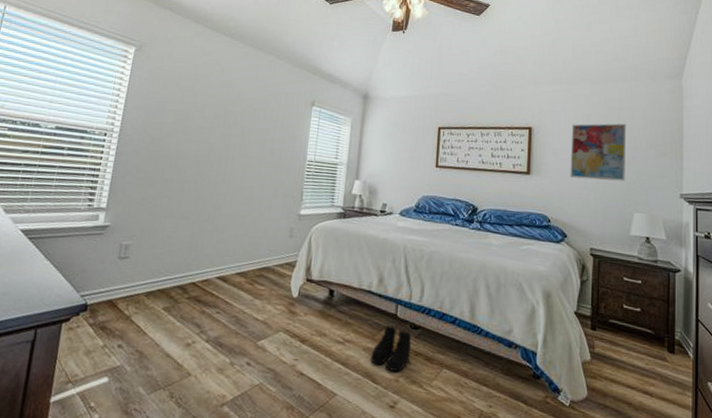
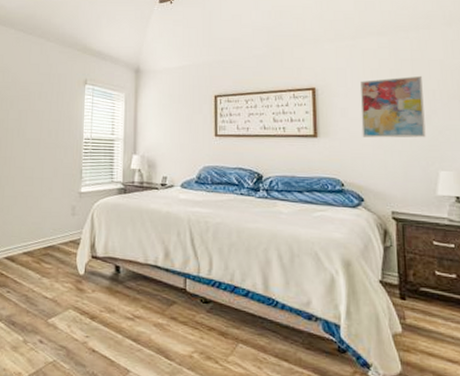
boots: present [371,324,411,372] -> none [162,299,202,347]

